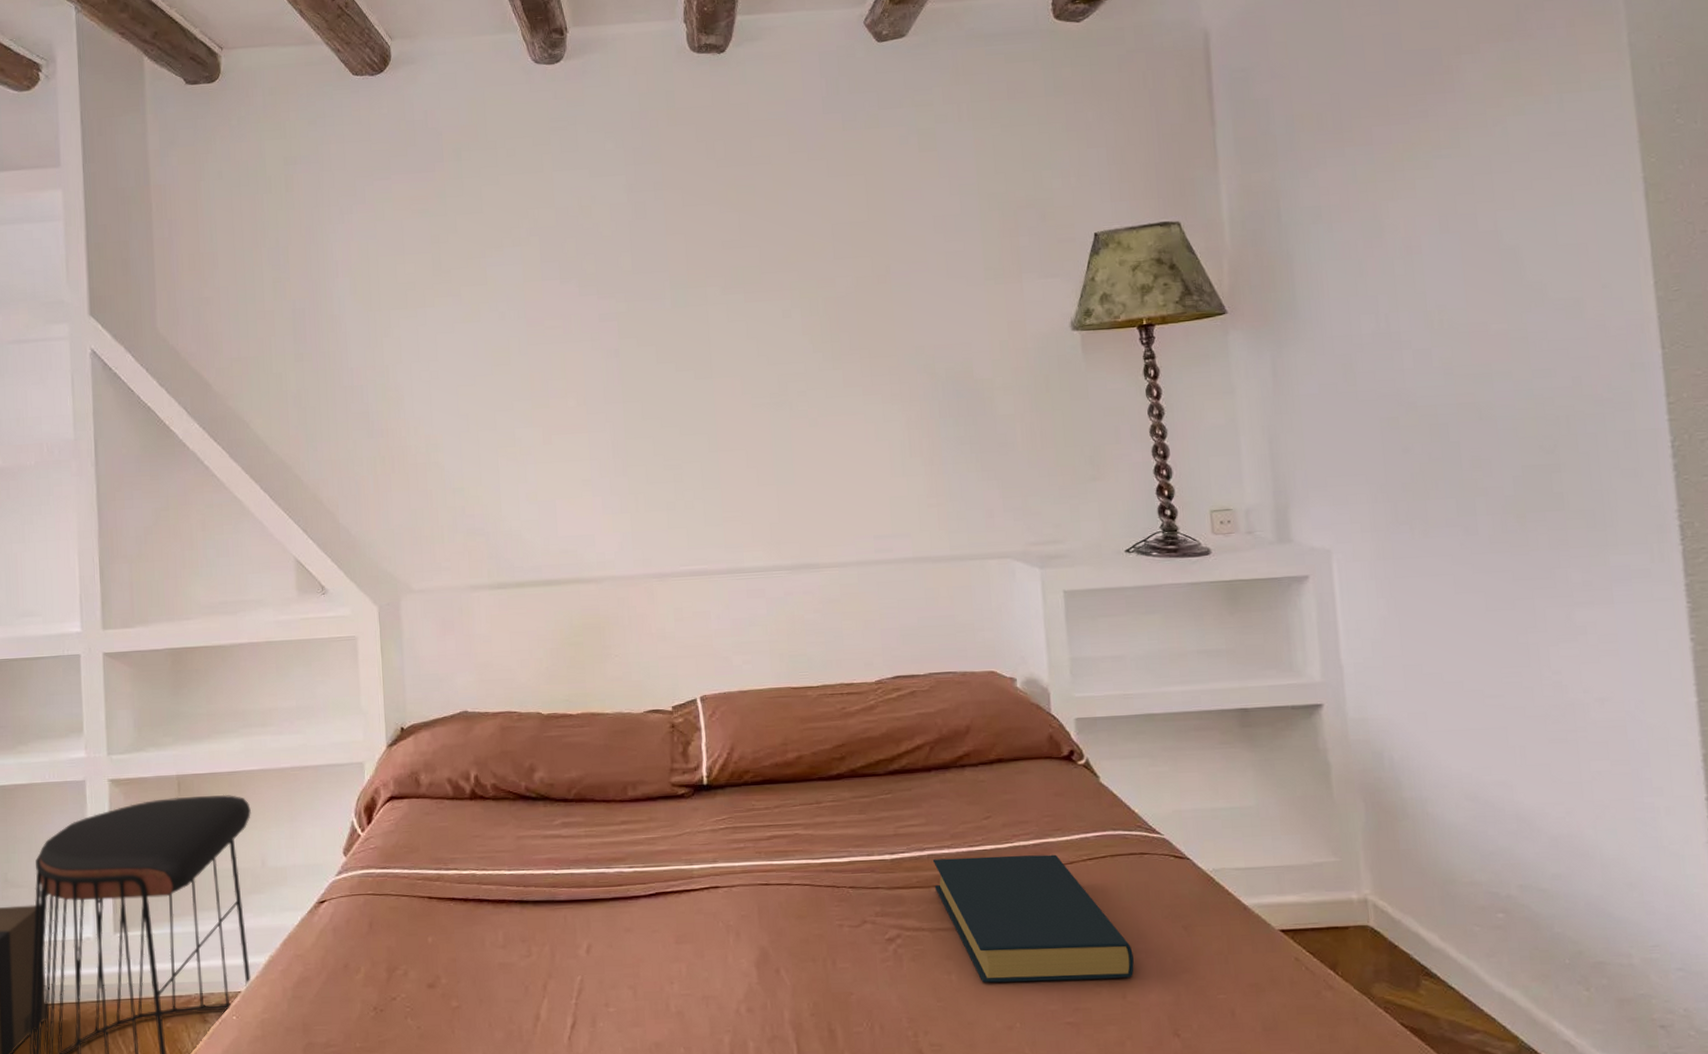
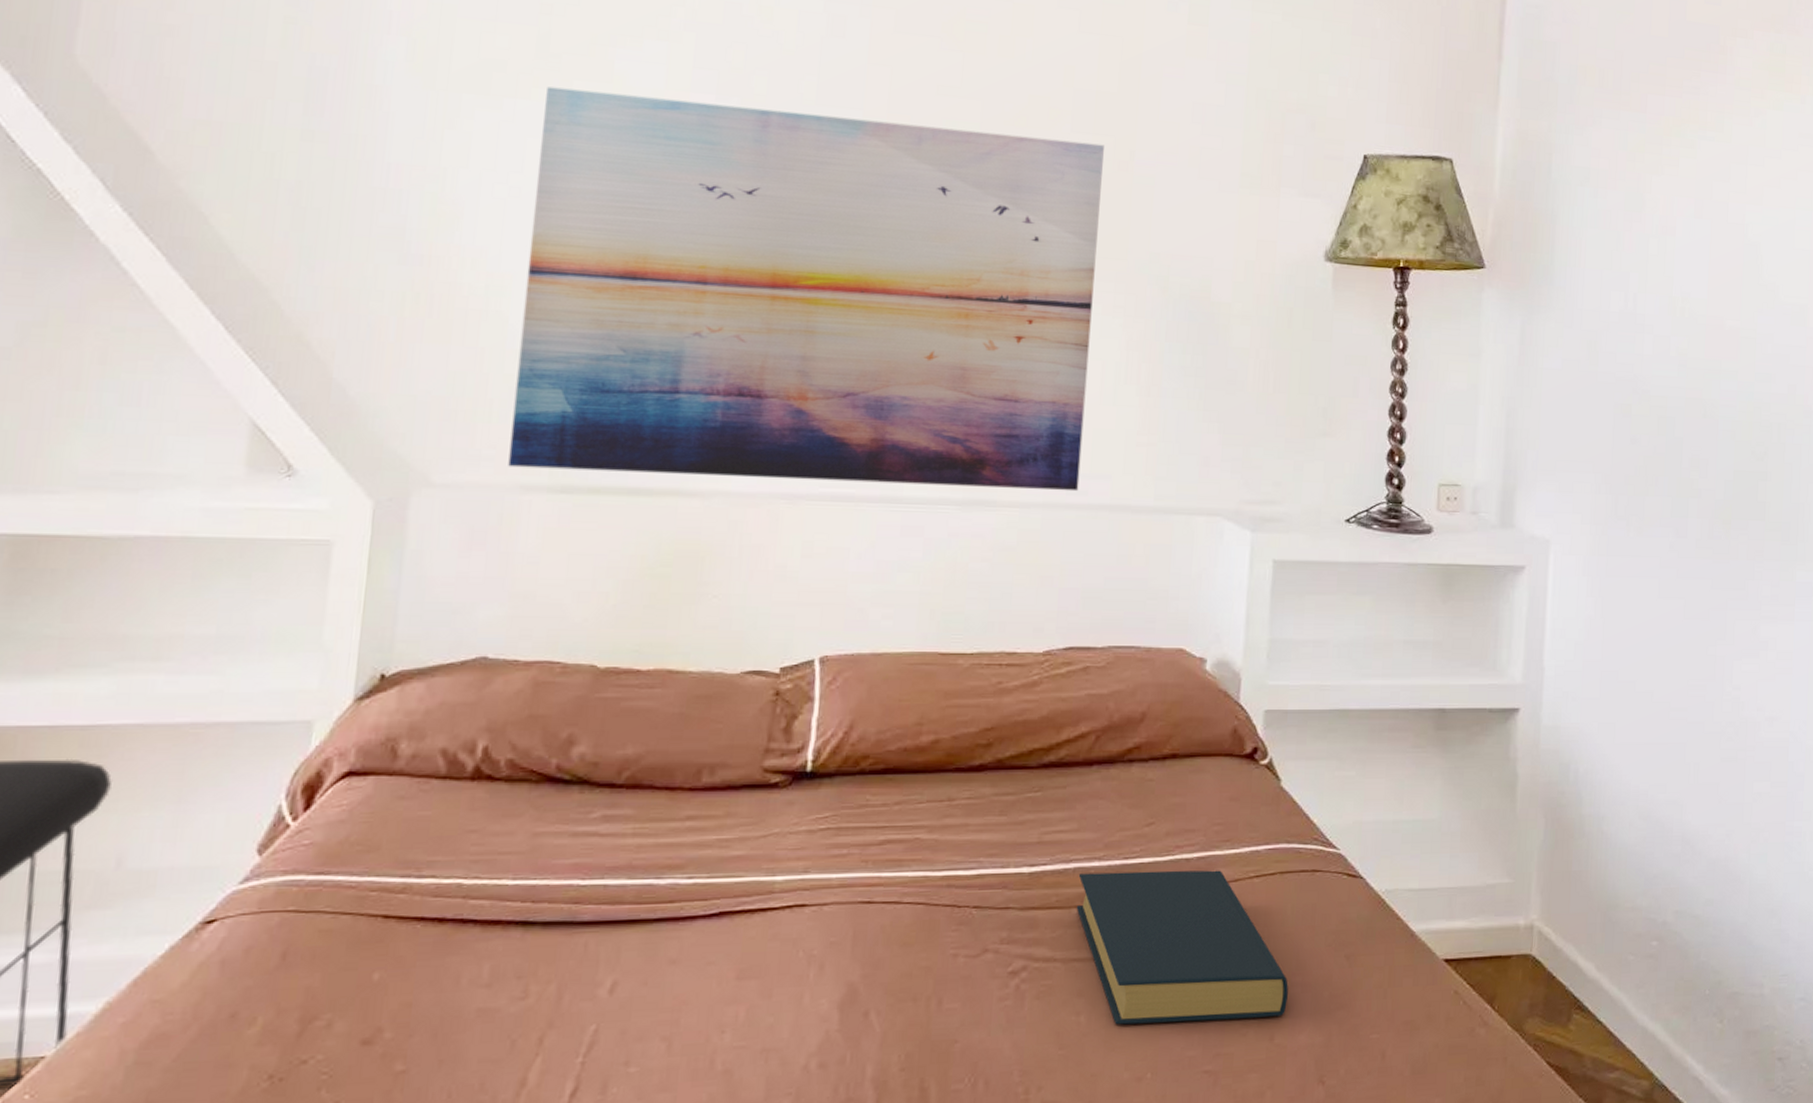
wall art: none [444,265,885,574] -> present [508,86,1104,492]

